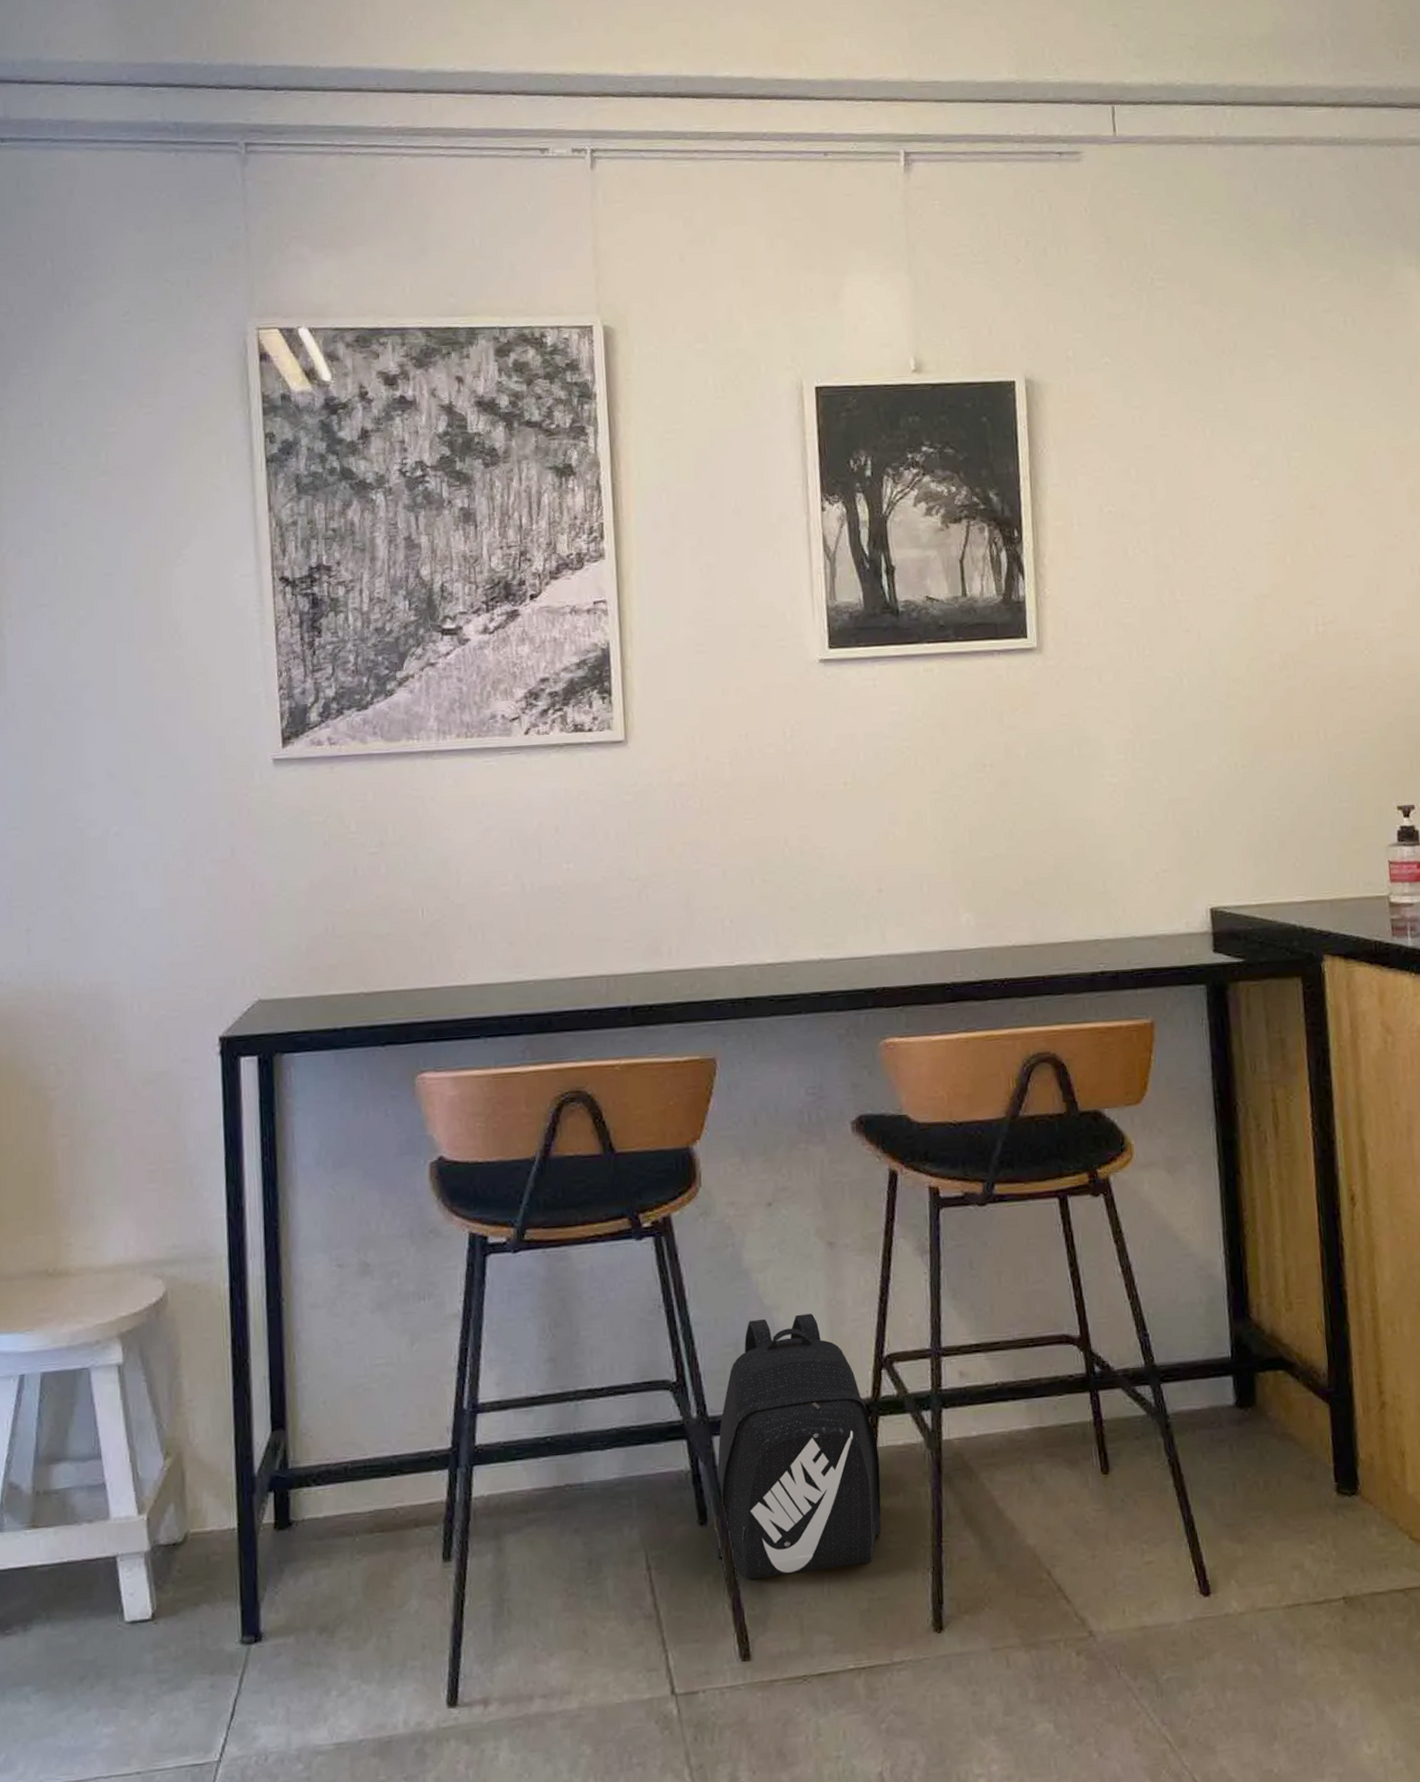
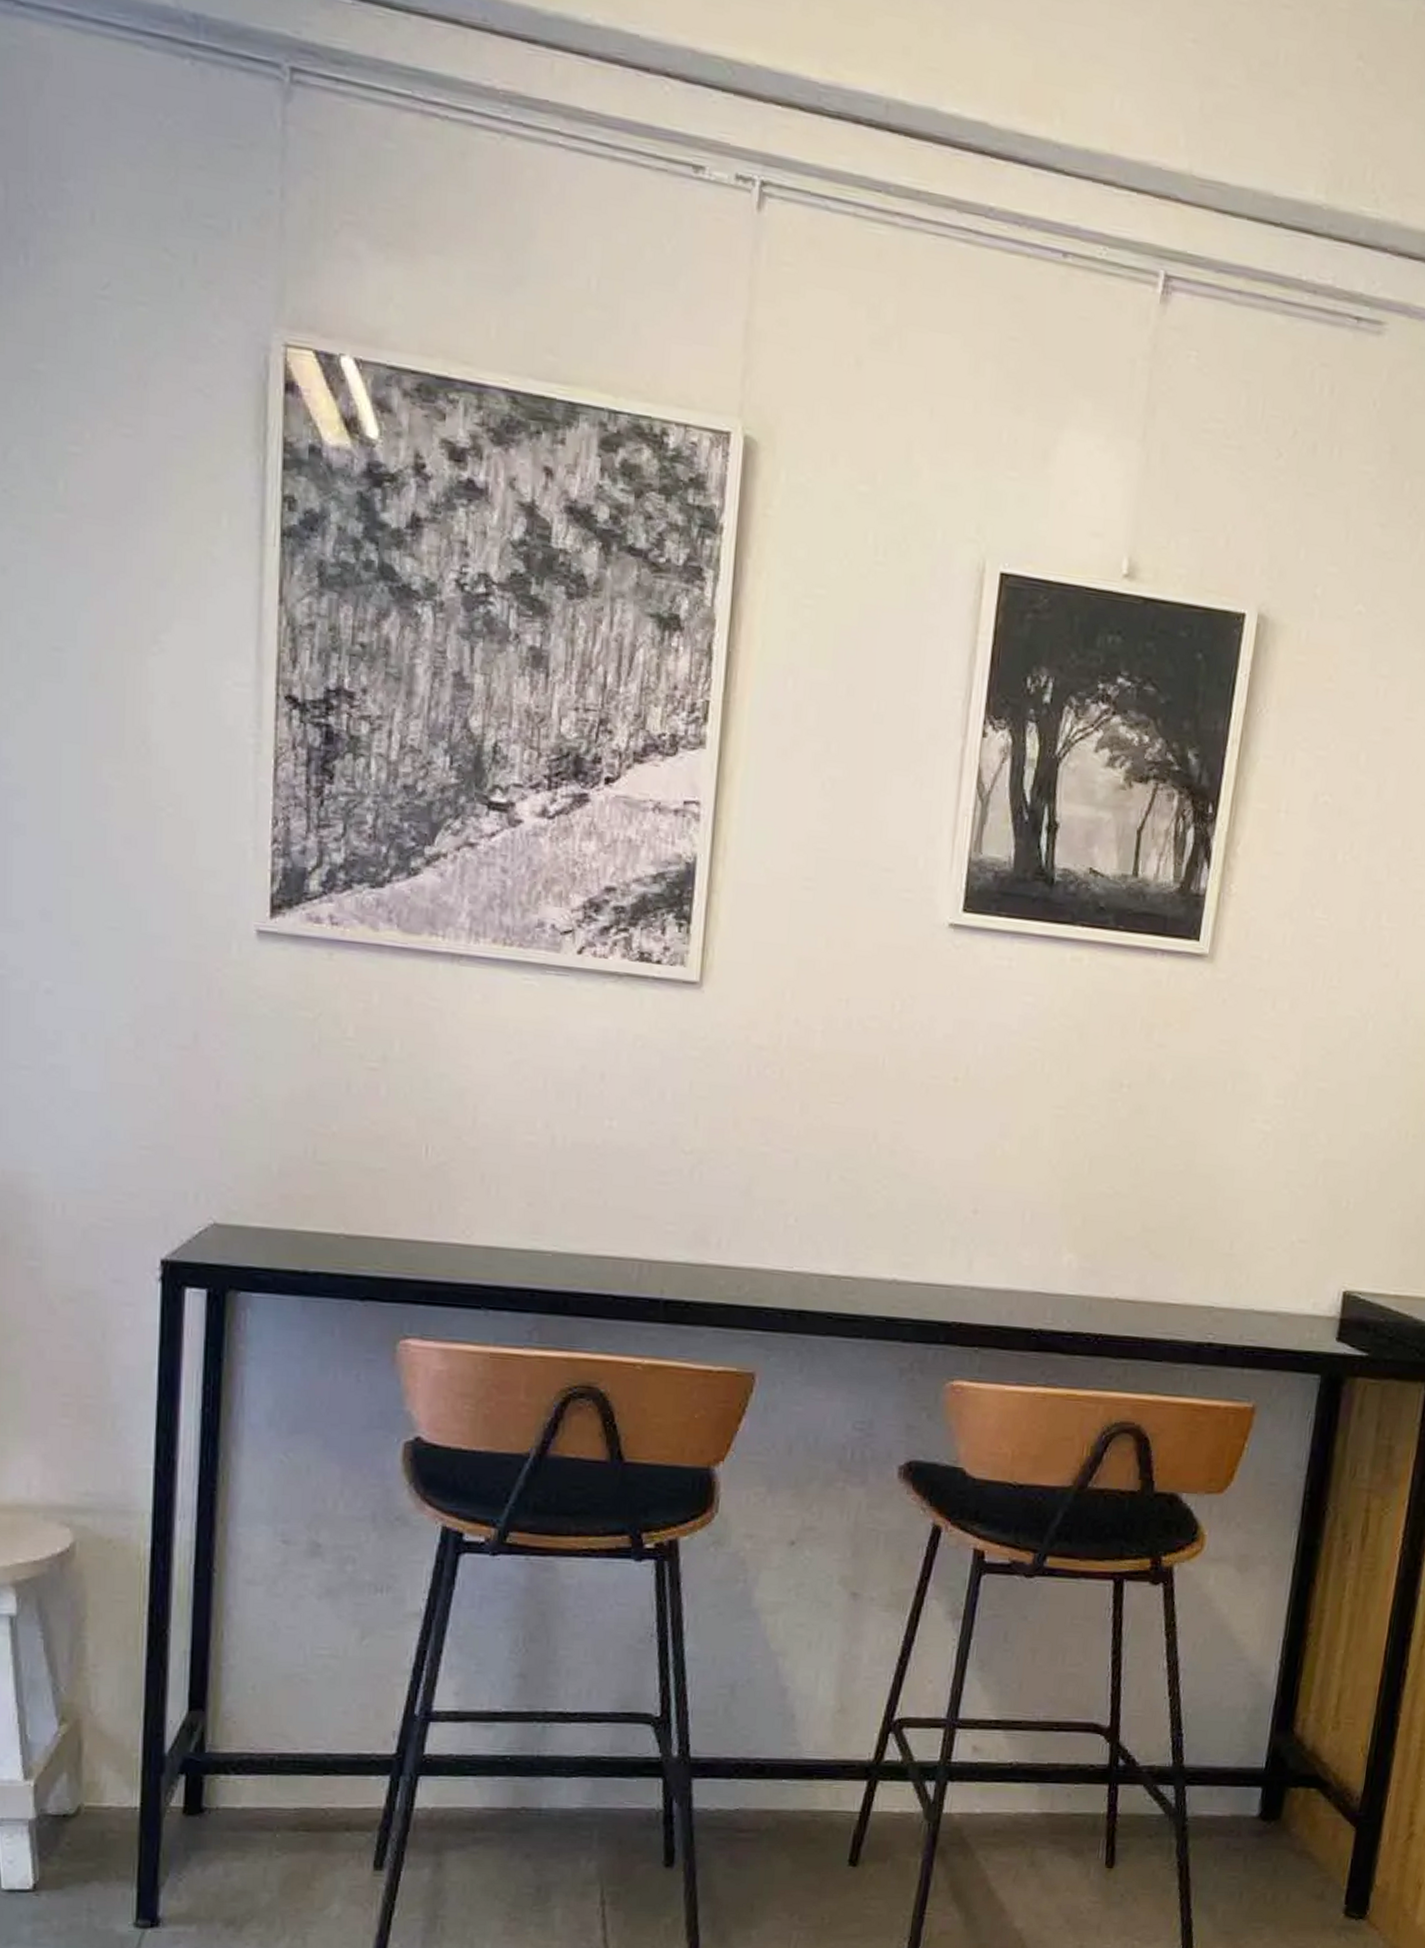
backpack: present [716,1313,882,1580] -> none [680,1663,872,1927]

